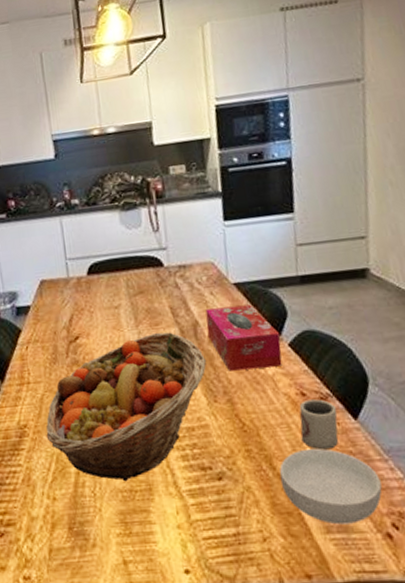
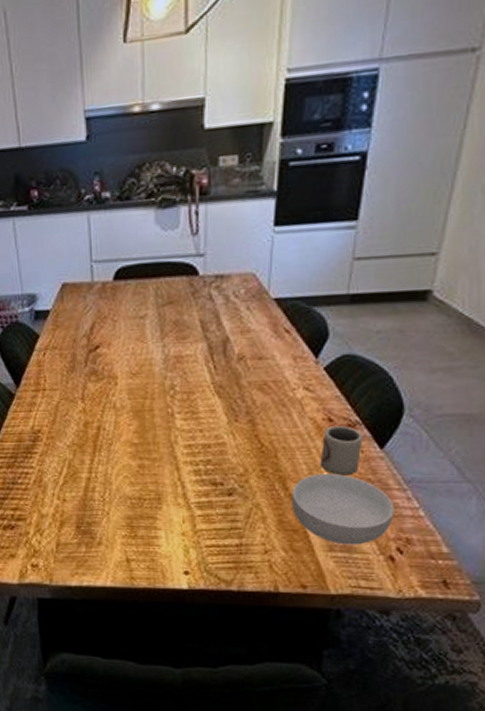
fruit basket: present [46,332,207,482] -> none [59,346,233,490]
tissue box: present [205,304,282,371] -> none [237,323,317,392]

